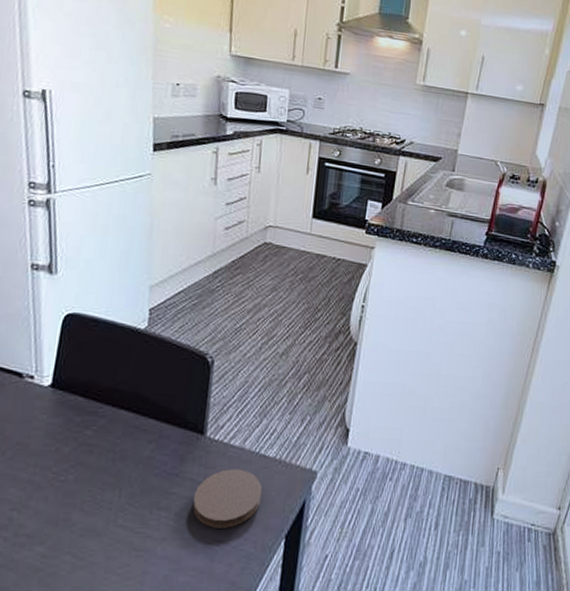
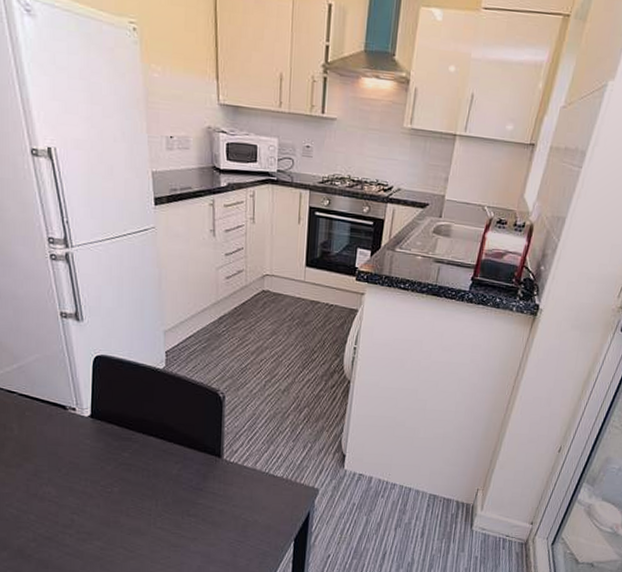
coaster: present [192,469,263,528] -> none [216,485,273,532]

